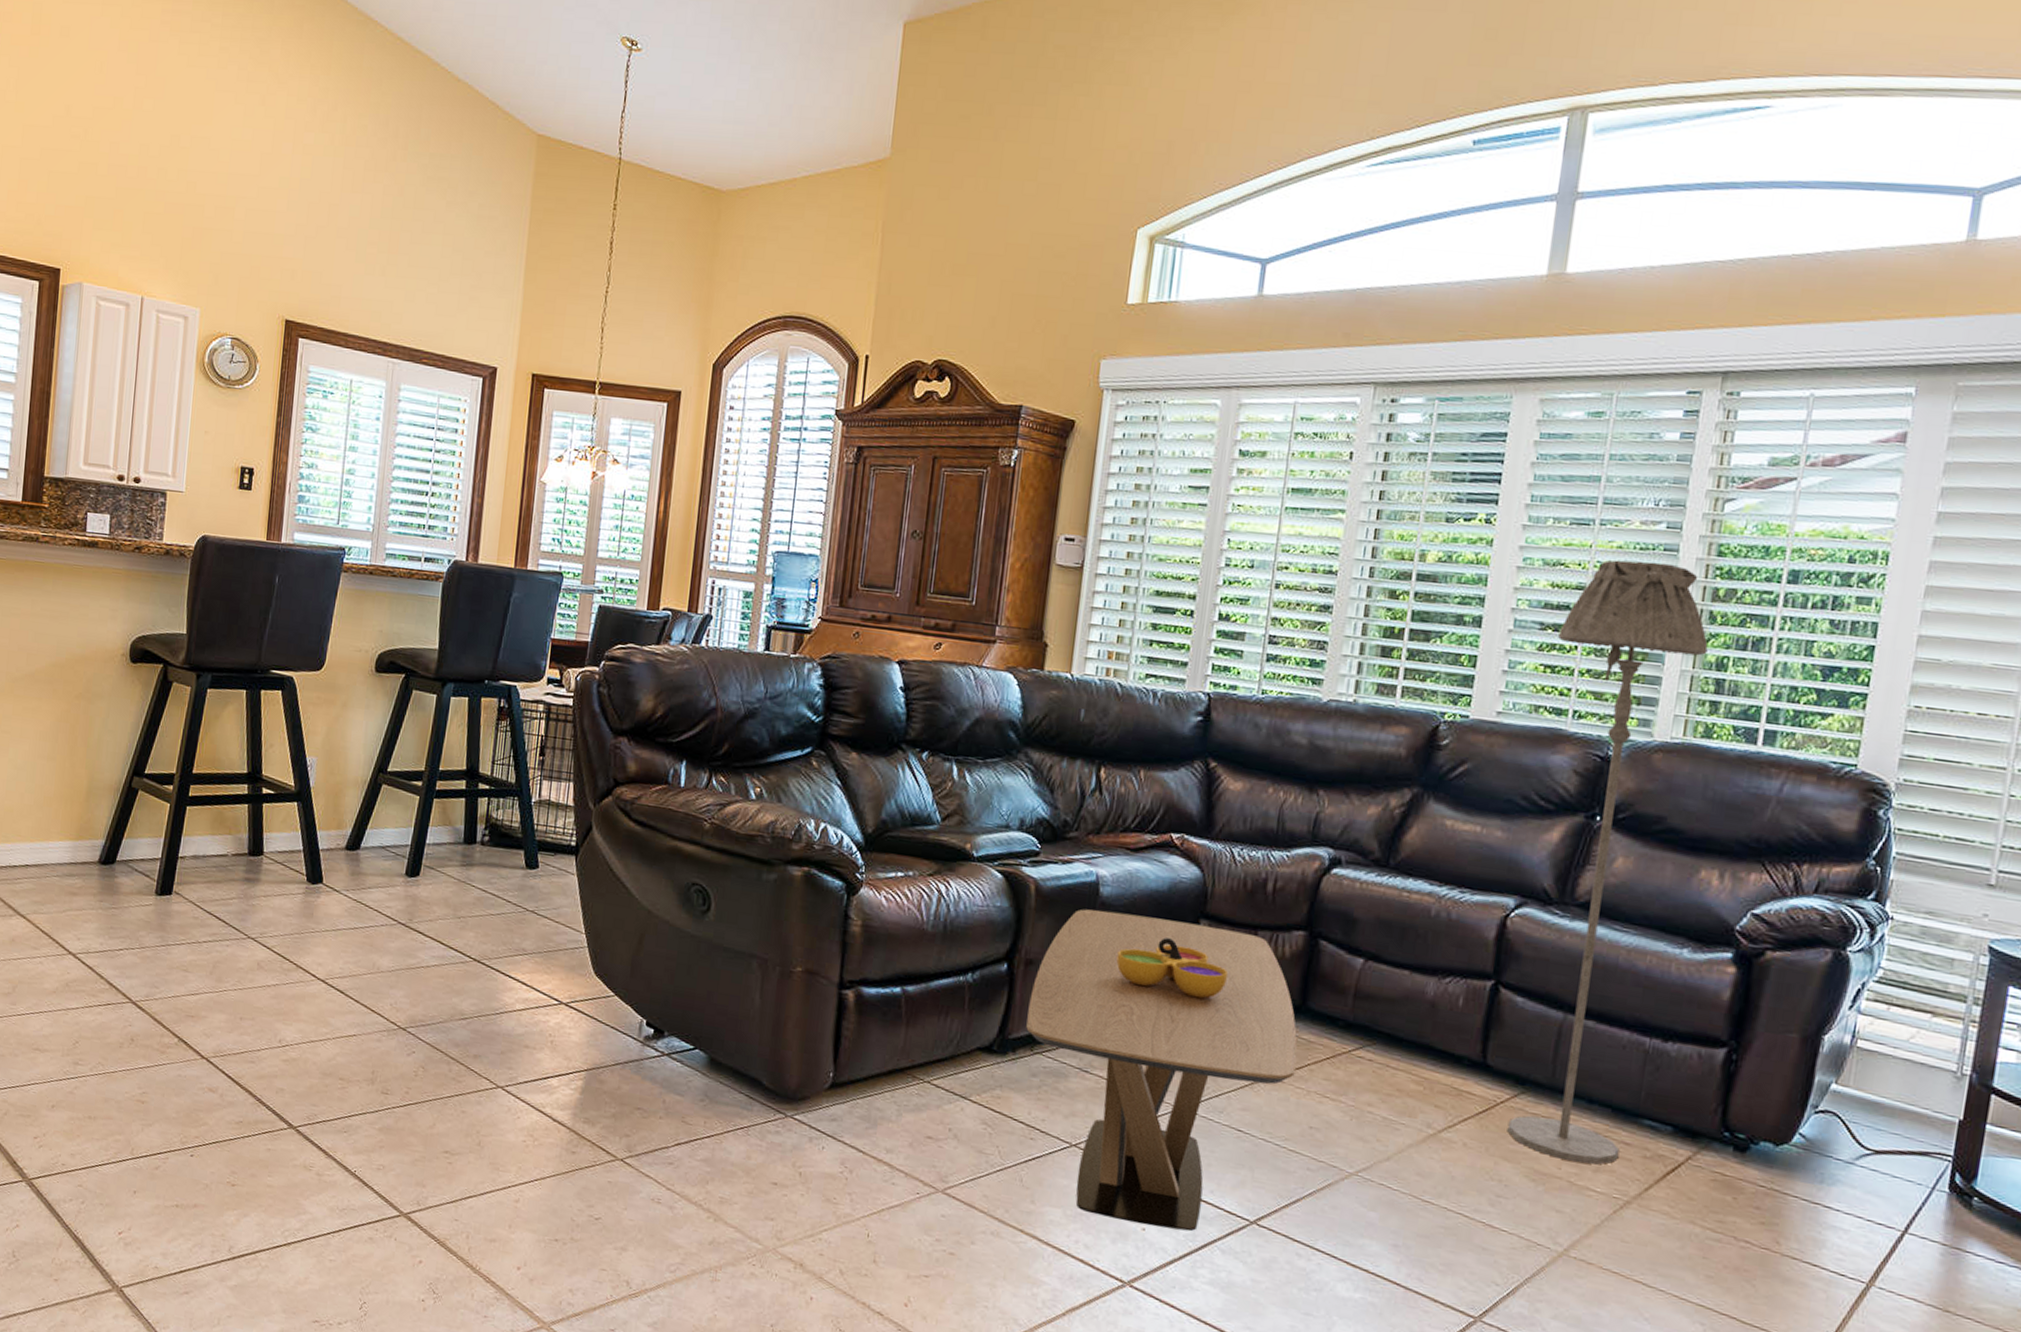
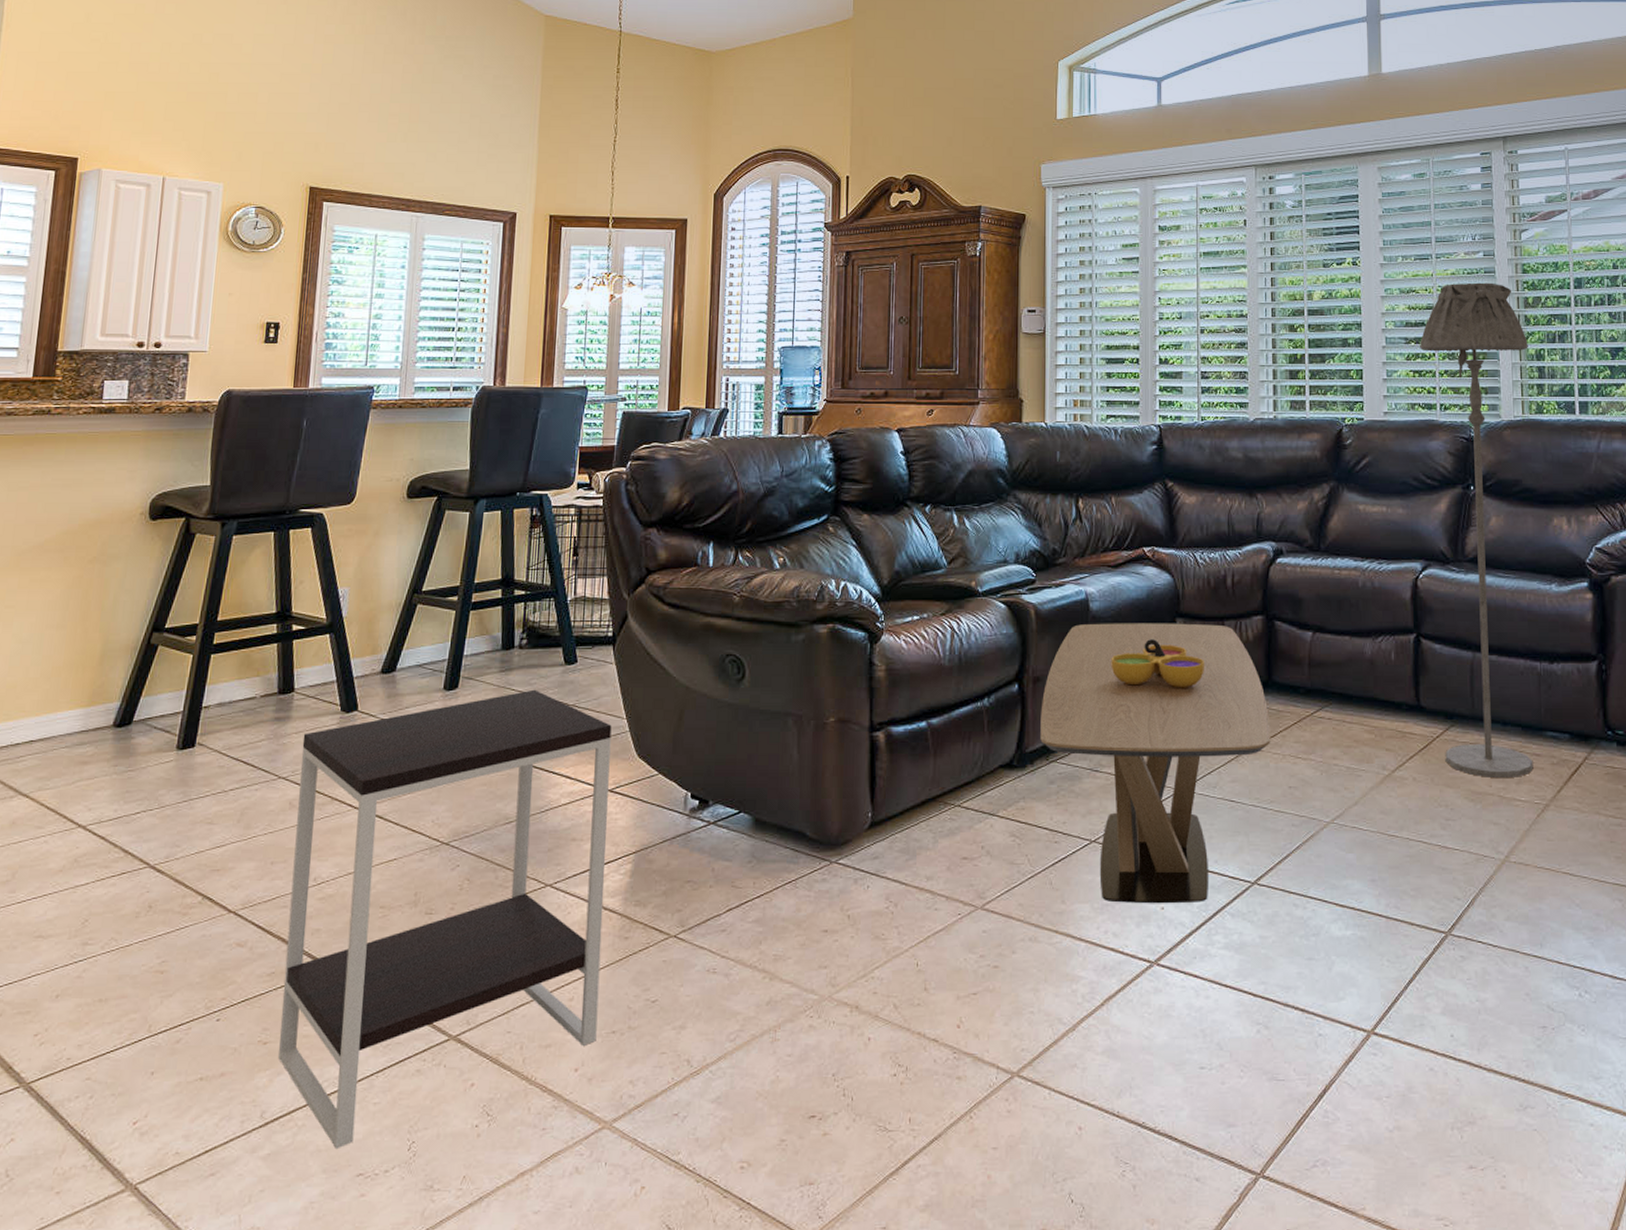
side table: none [245,888,570,1295] -> present [278,689,612,1150]

